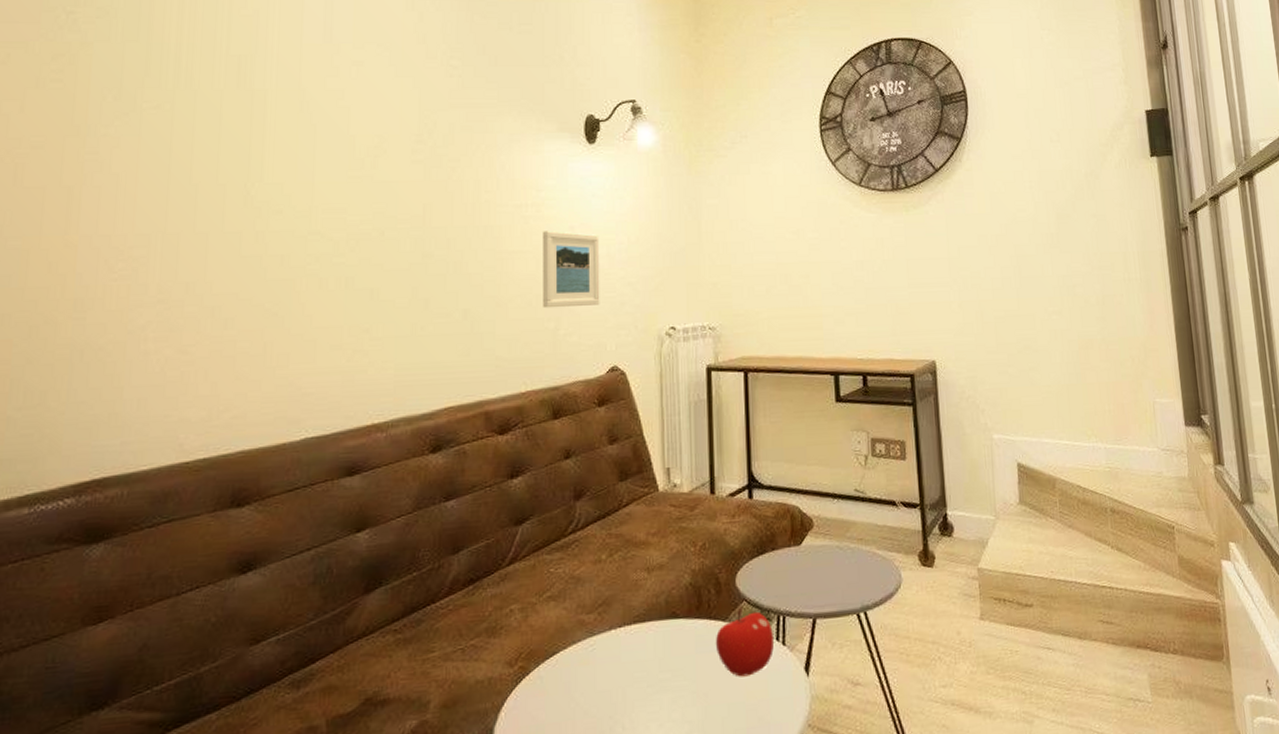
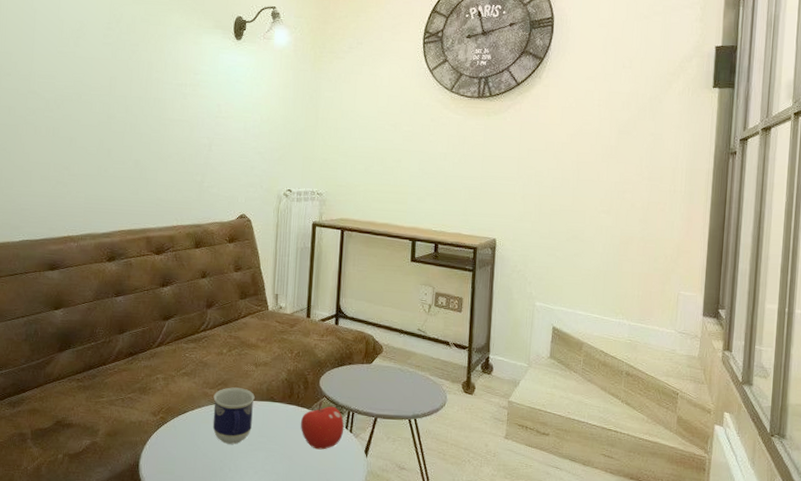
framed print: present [543,231,600,309] -> none [193,106,239,167]
cup: none [592,605,650,691] -> present [212,387,255,444]

